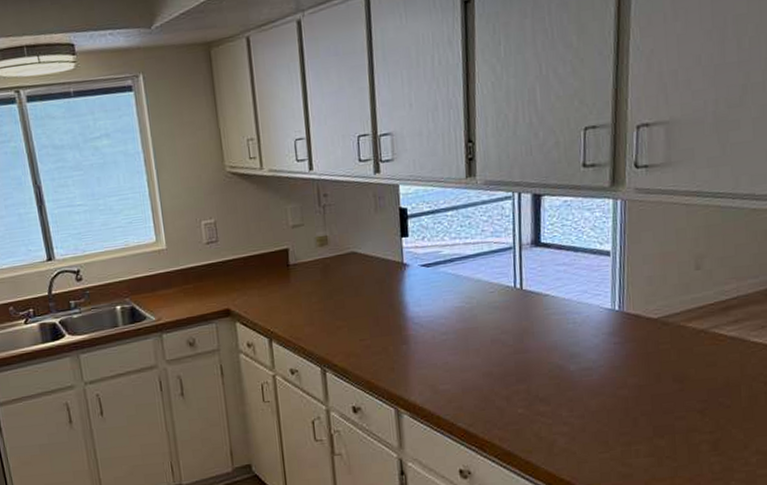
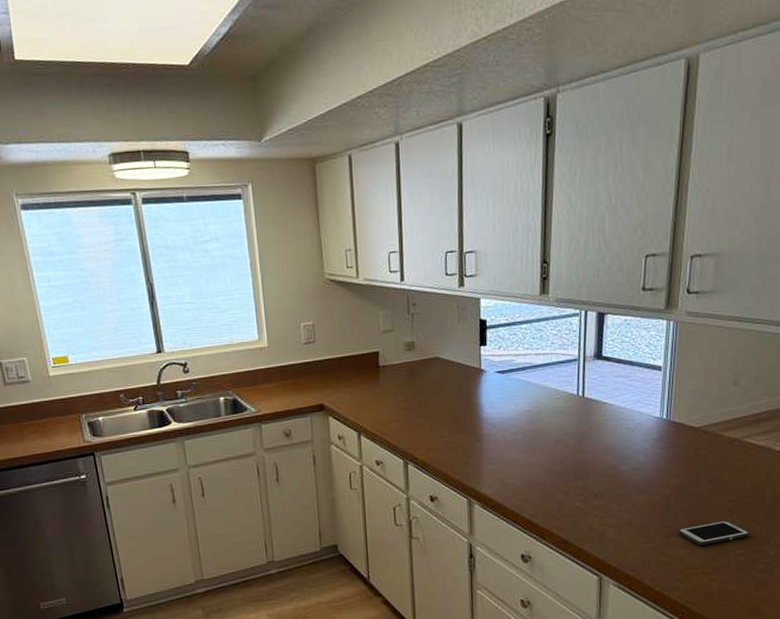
cell phone: none [640,423,725,454] -> present [678,520,750,546]

